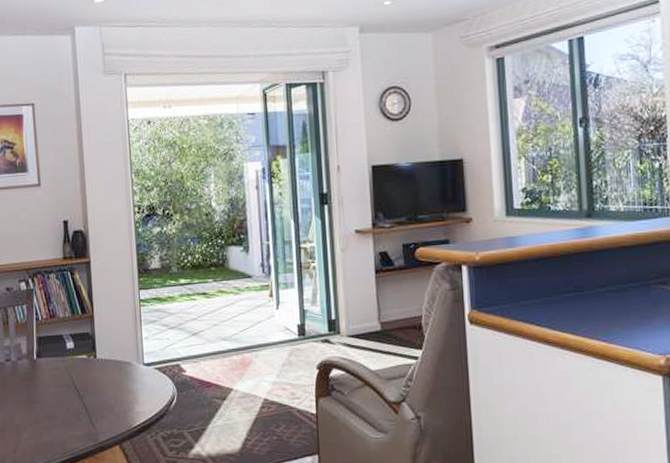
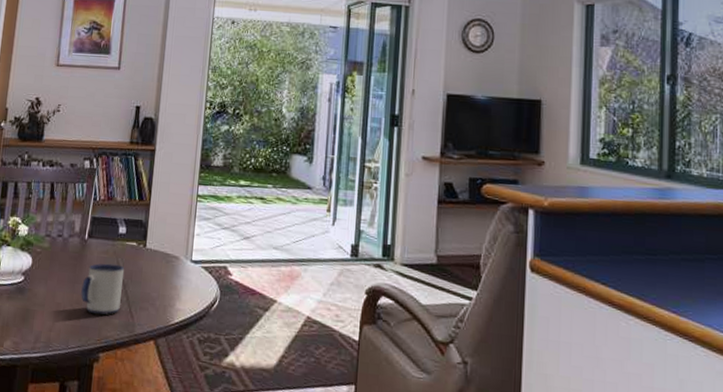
mug: none [38,379,80,430] -> present [81,263,125,315]

